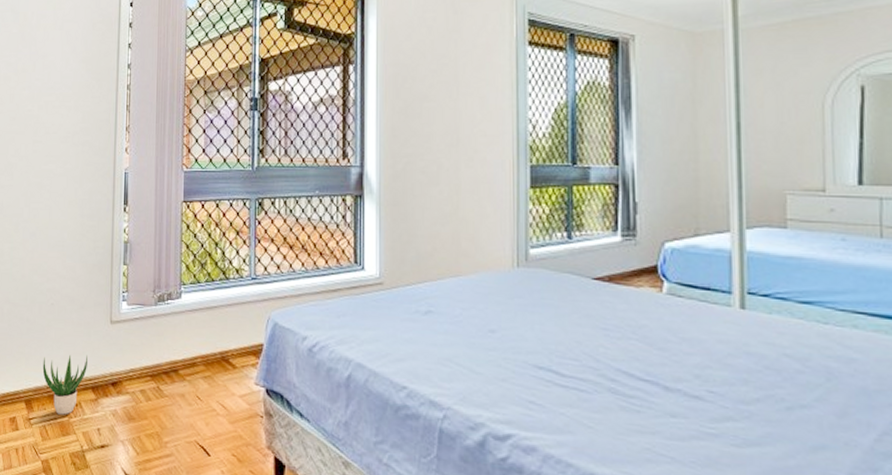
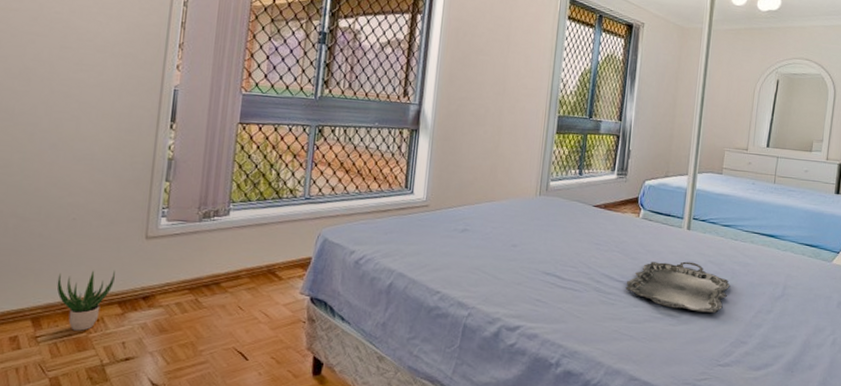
serving tray: none [654,354,826,433] -> present [625,261,730,314]

